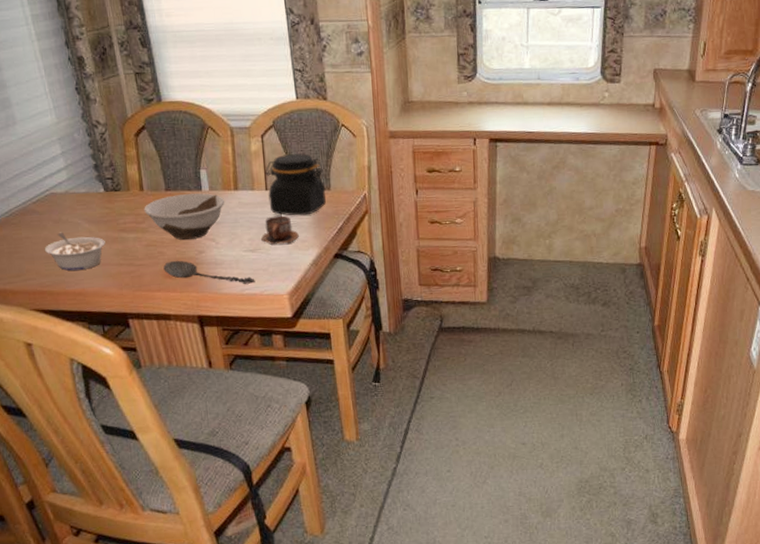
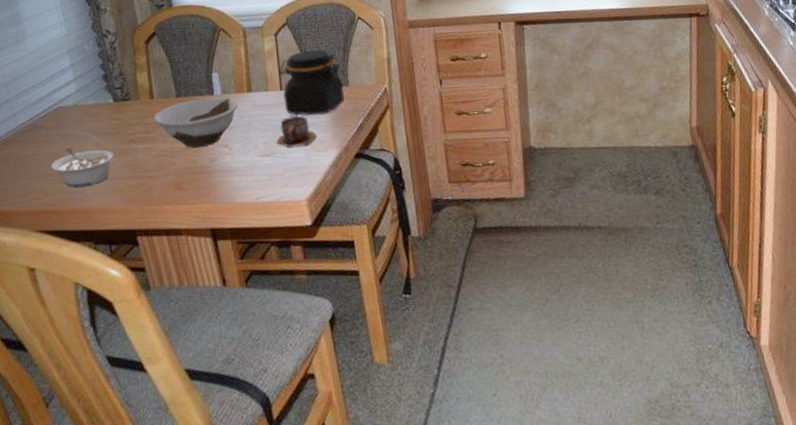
spoon: present [163,260,255,284] -> none [174,169,272,192]

